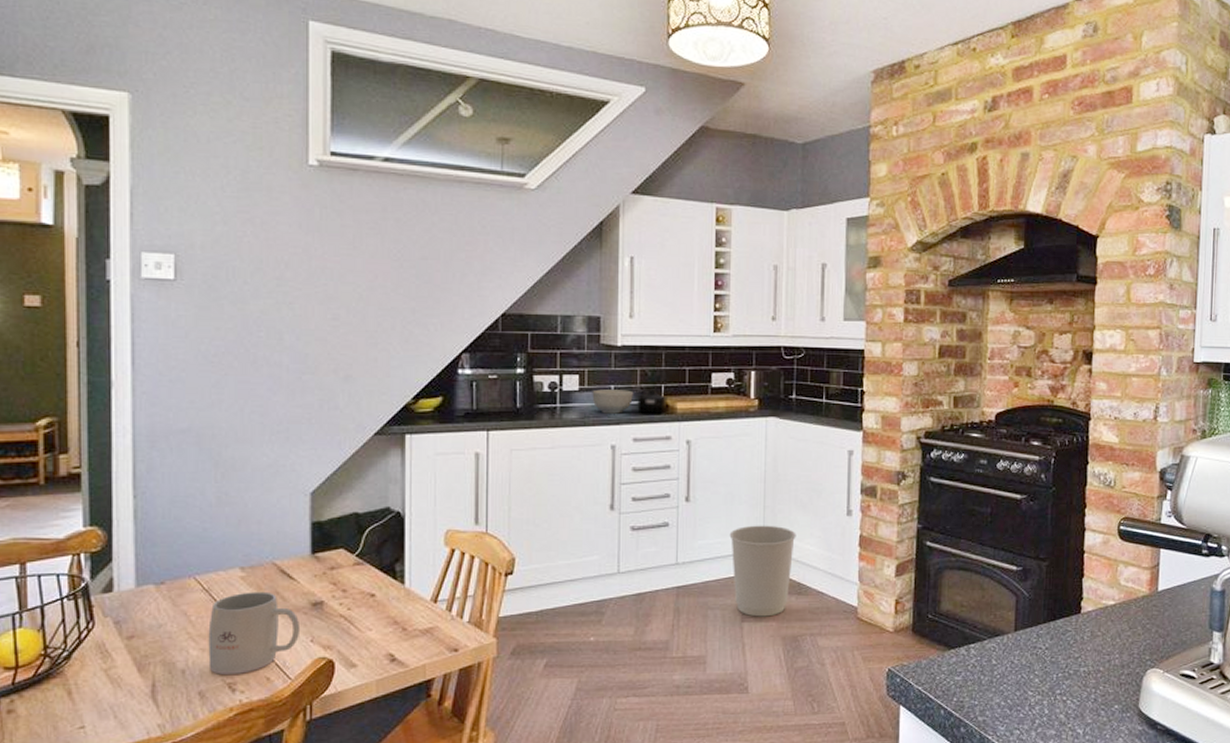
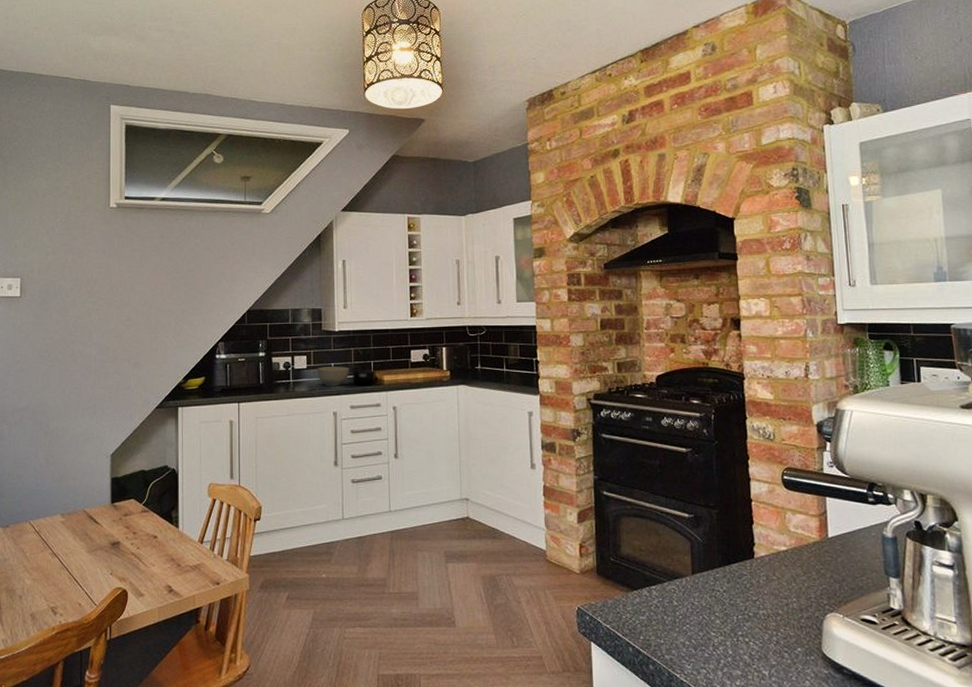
mug: present [208,591,301,676] -> none [38,533,103,601]
trash can: present [729,525,796,617] -> none [432,477,489,558]

